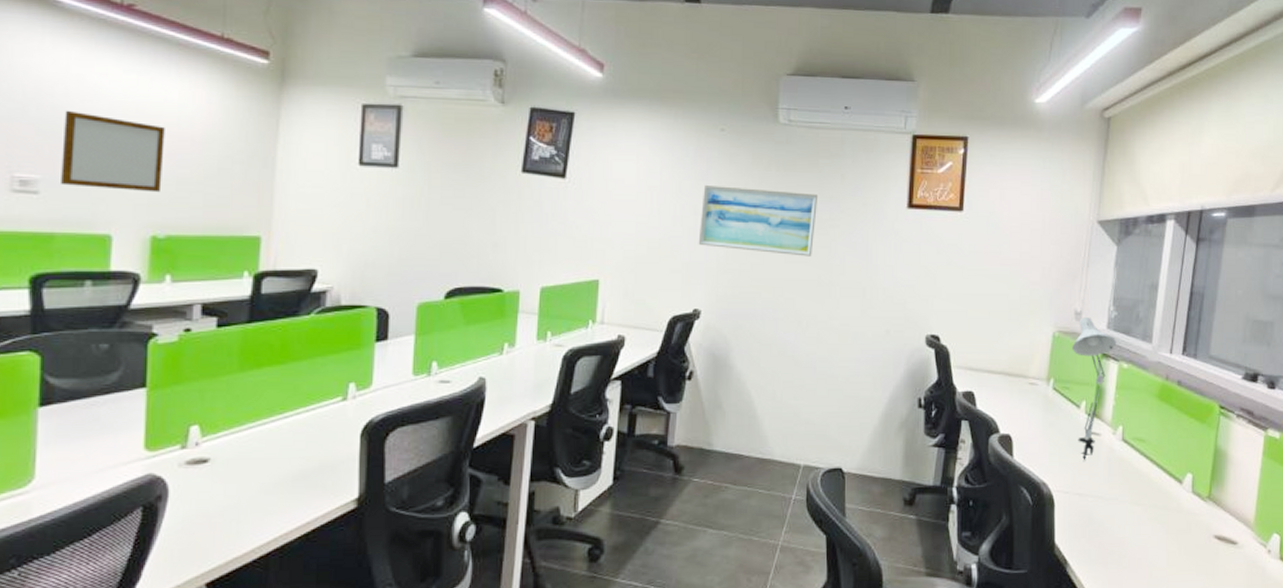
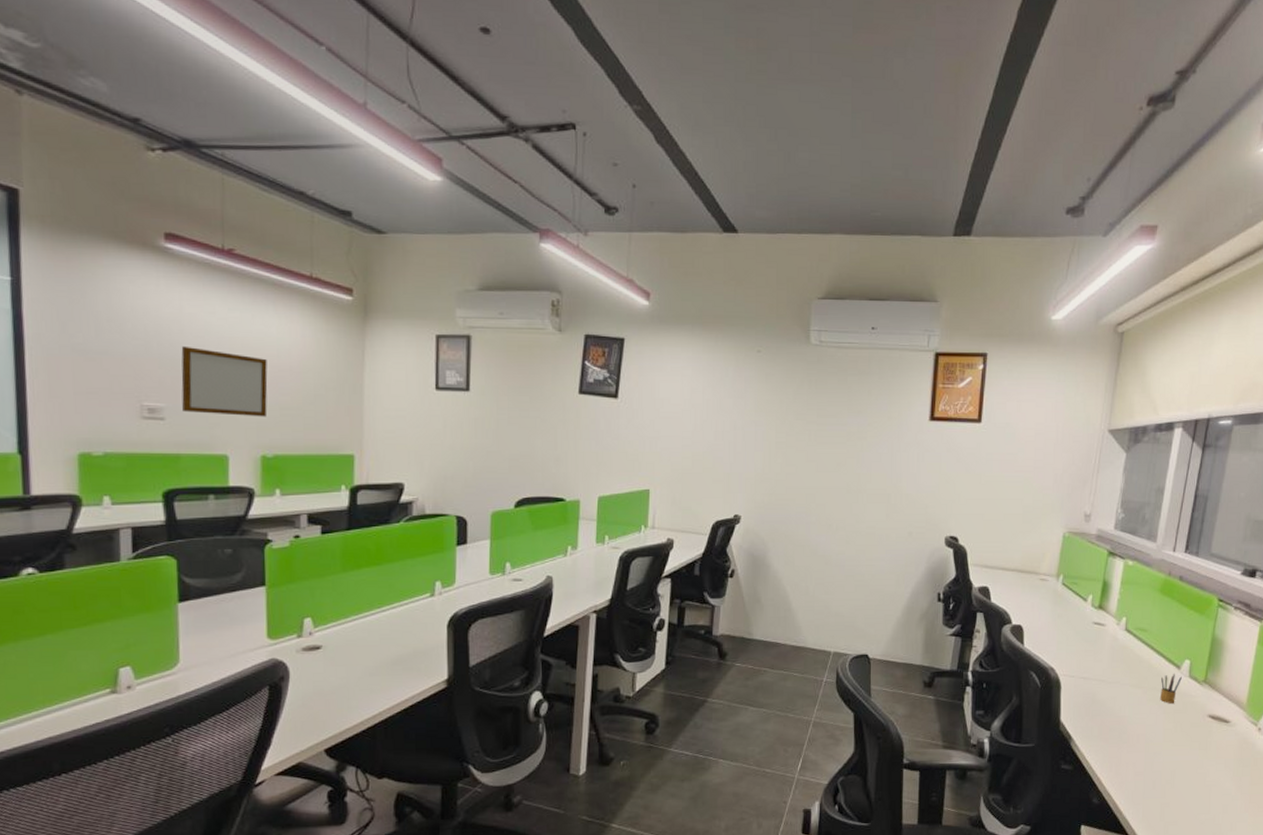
wall art: present [698,186,819,257] -> none [738,403,847,466]
desk lamp: present [1072,317,1117,461] -> none [1081,519,1123,648]
pencil box: none [1161,488,1184,523] -> present [1159,673,1182,704]

